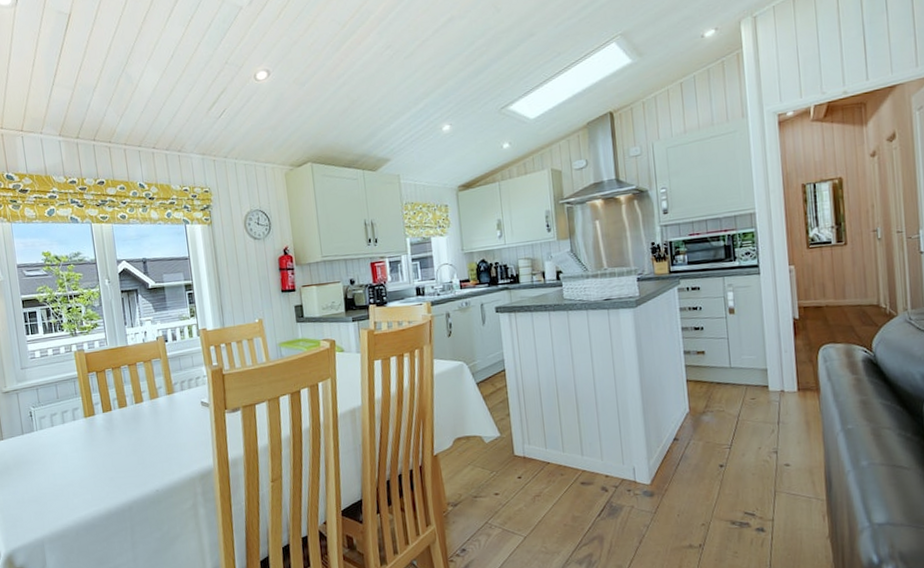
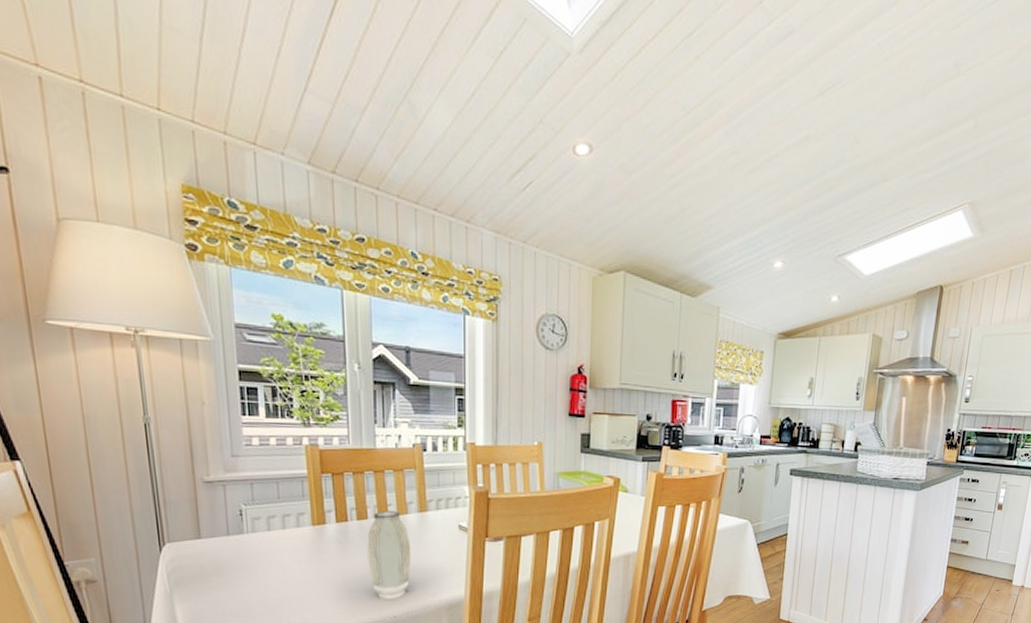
vase: none [128,396,166,475] -> present [367,511,411,599]

